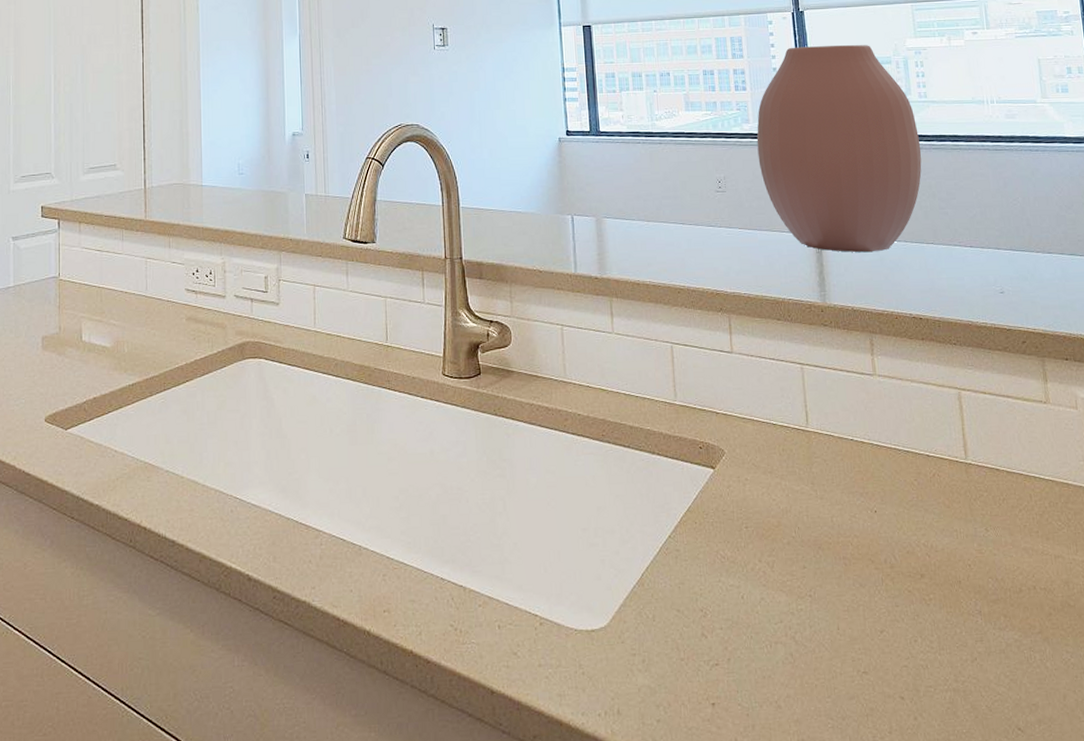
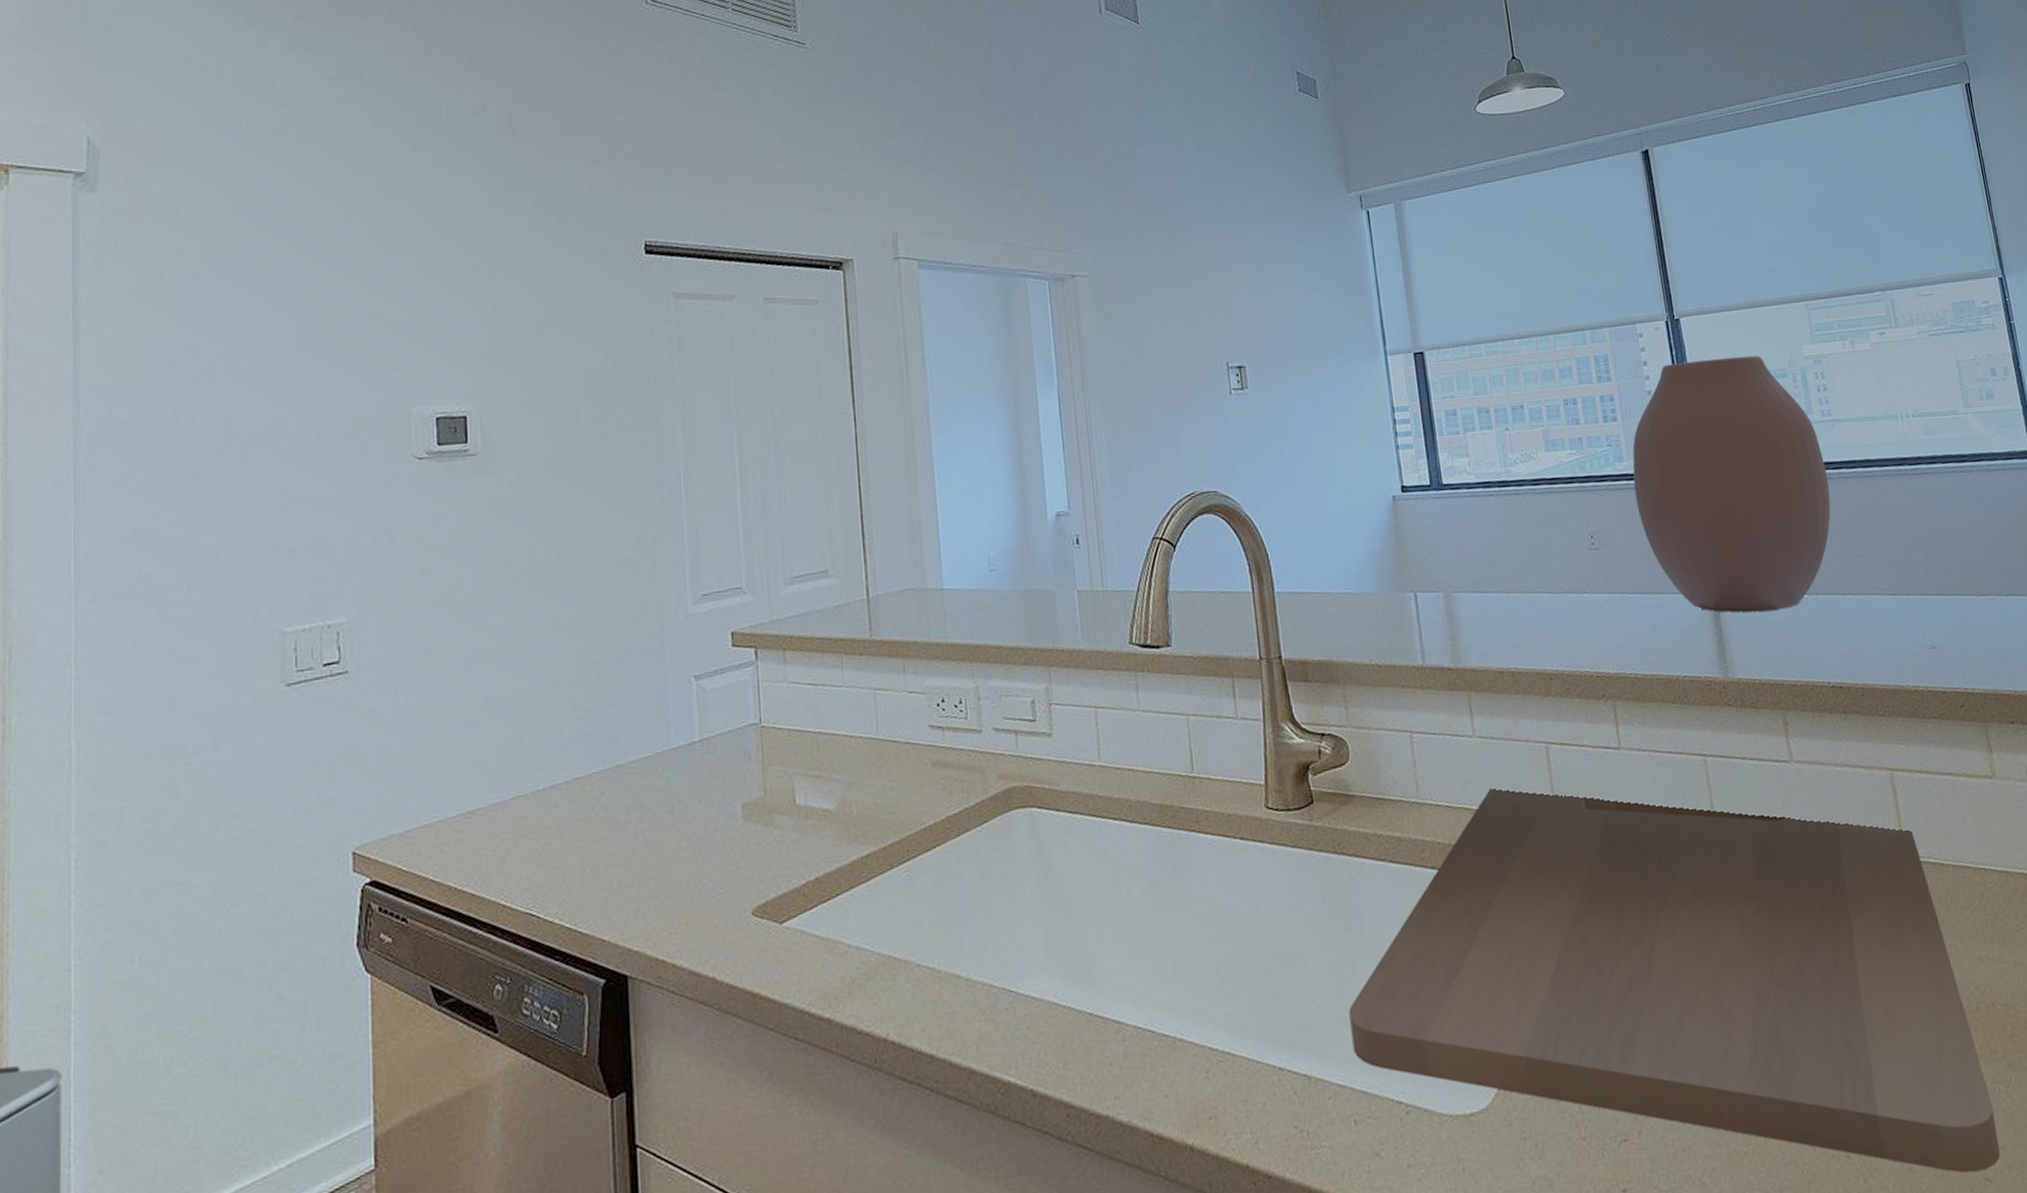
cutting board: none [499,375,1032,722] -> present [1349,788,2000,1173]

